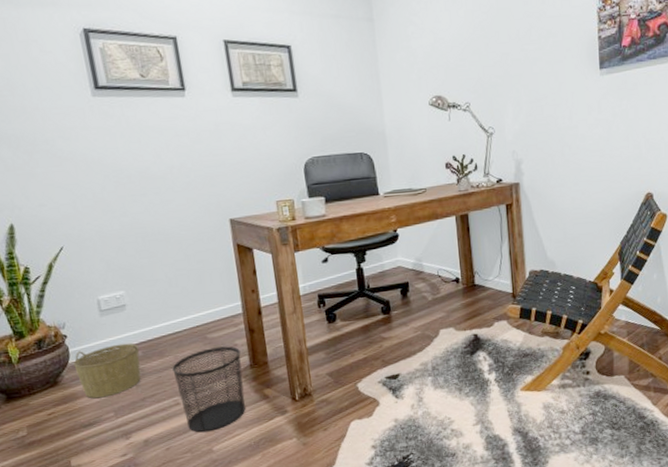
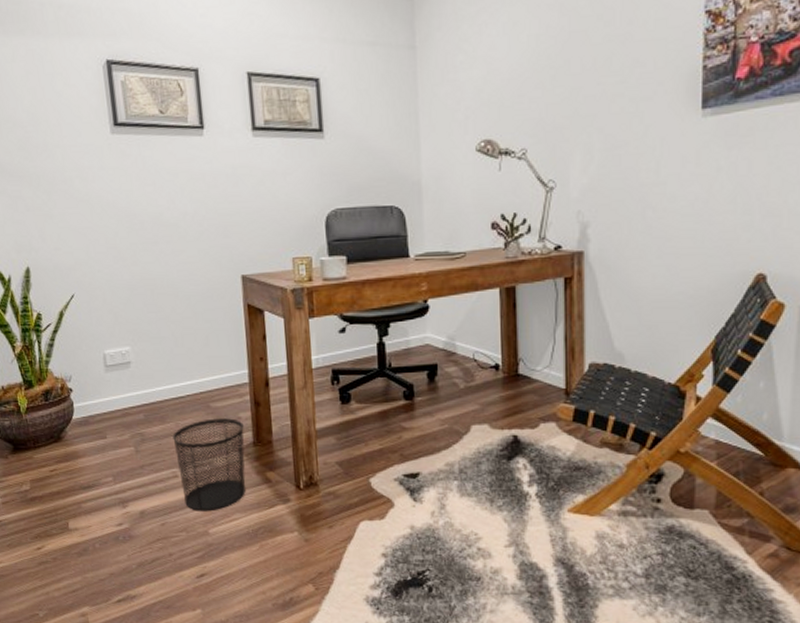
basket: present [73,343,141,399] -> none [77,404,142,460]

